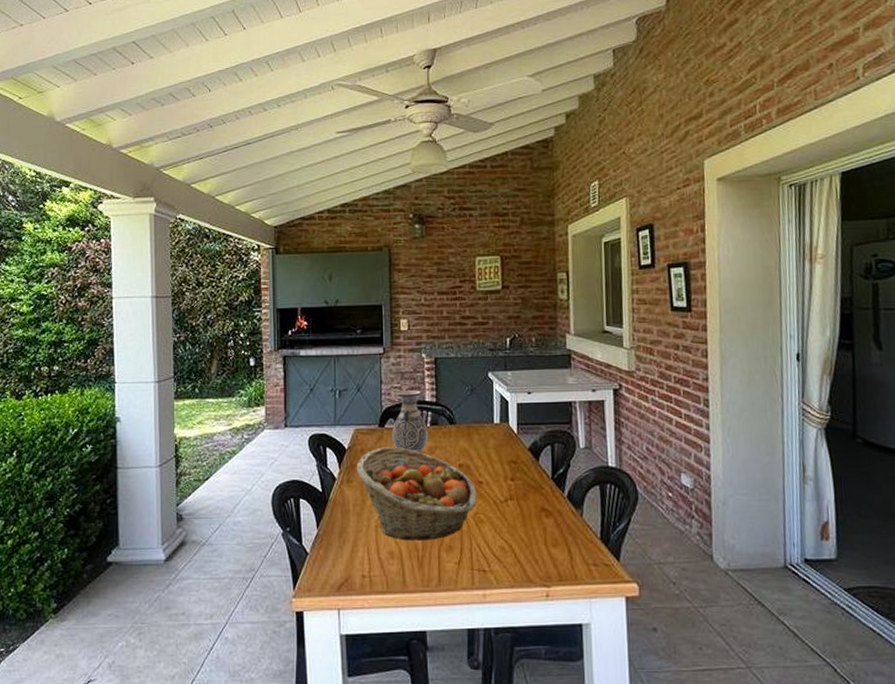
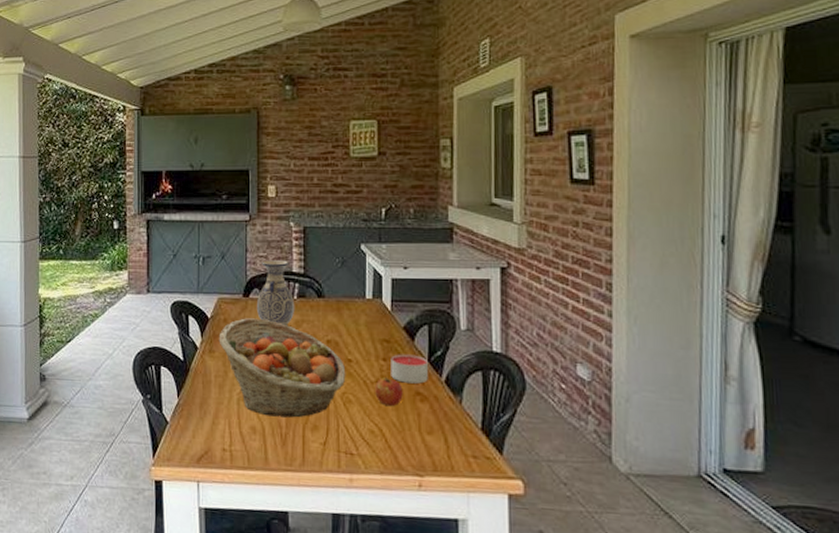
apple: none [504,496,530,522] -> present [375,377,403,406]
candle: none [518,473,552,500] -> present [391,354,428,384]

